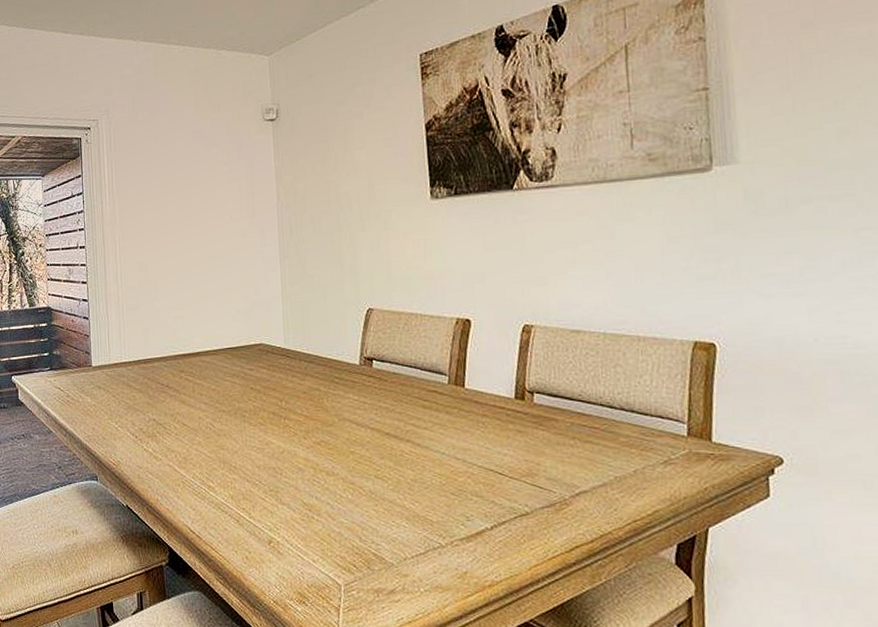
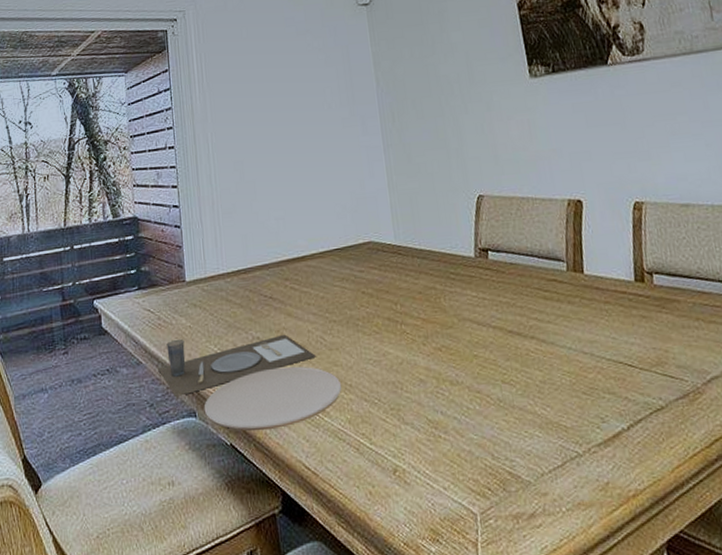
place setting: none [66,414,205,463] -> present [158,334,316,398]
plate: none [104,446,227,498] -> present [203,366,342,432]

